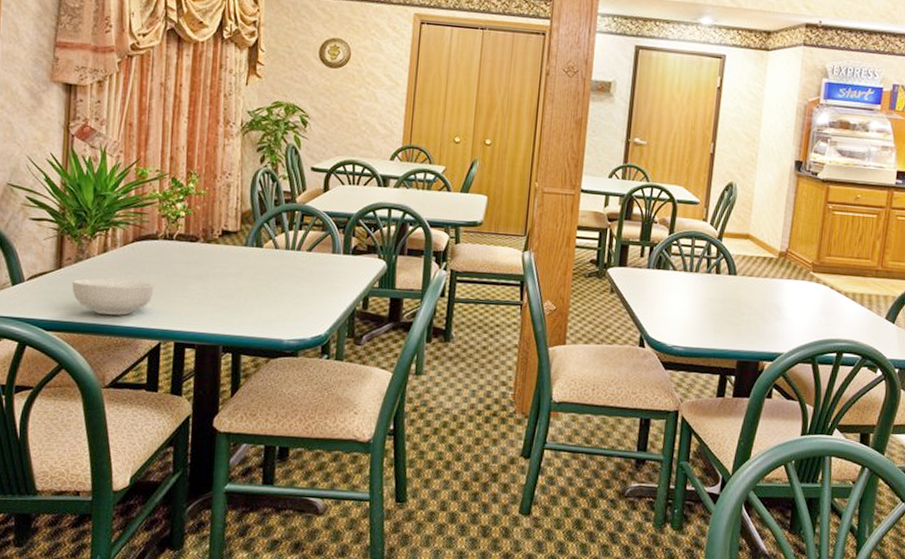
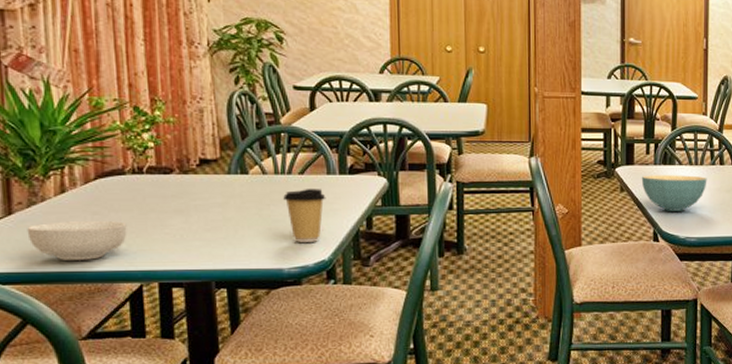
coffee cup: none [291,265,329,317] -> present [283,188,326,242]
cereal bowl: none [632,278,701,318] -> present [641,175,707,211]

